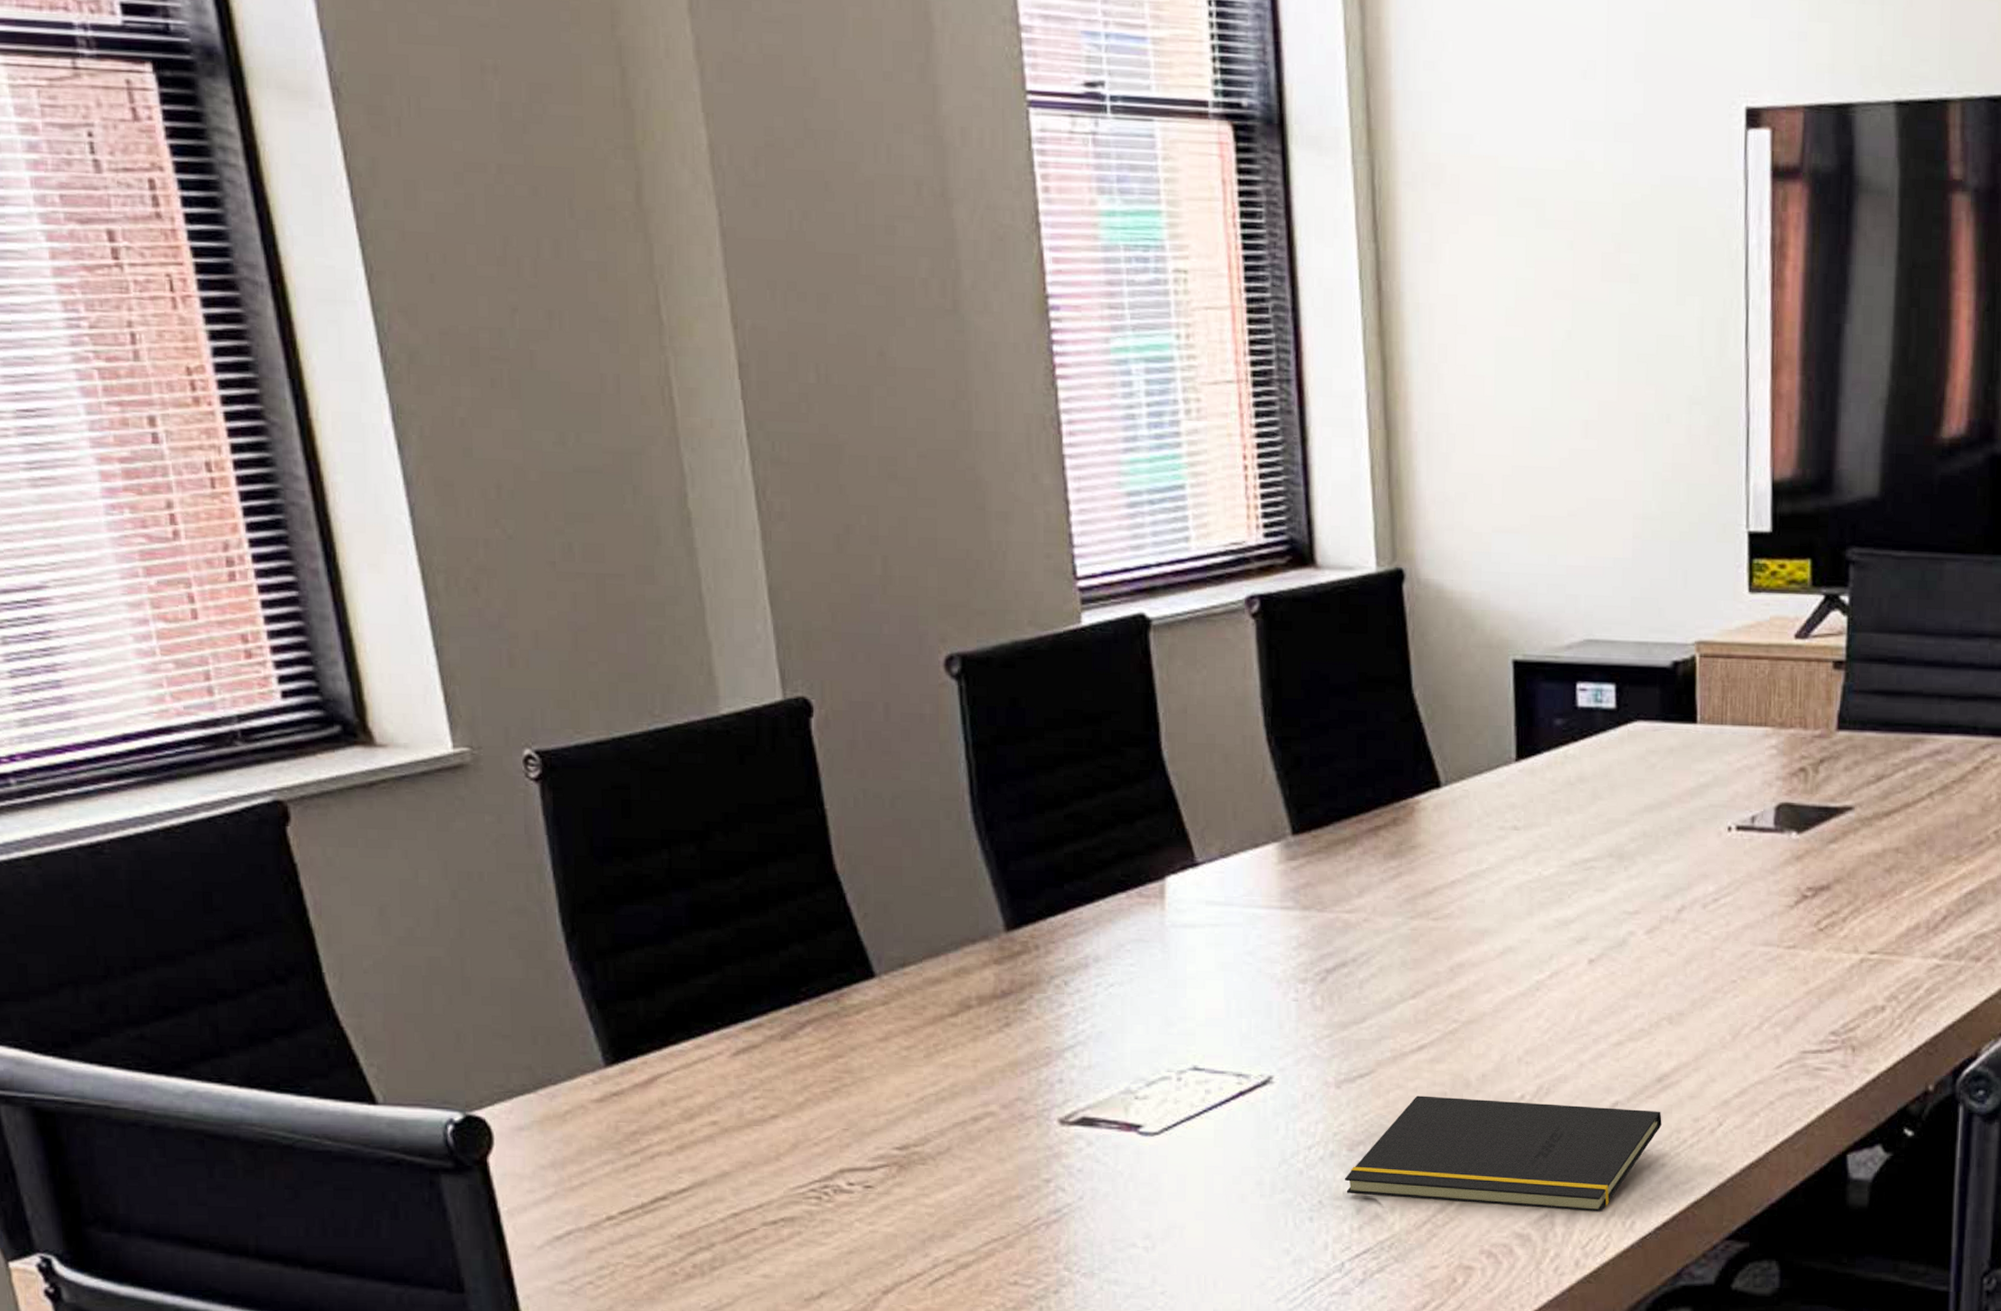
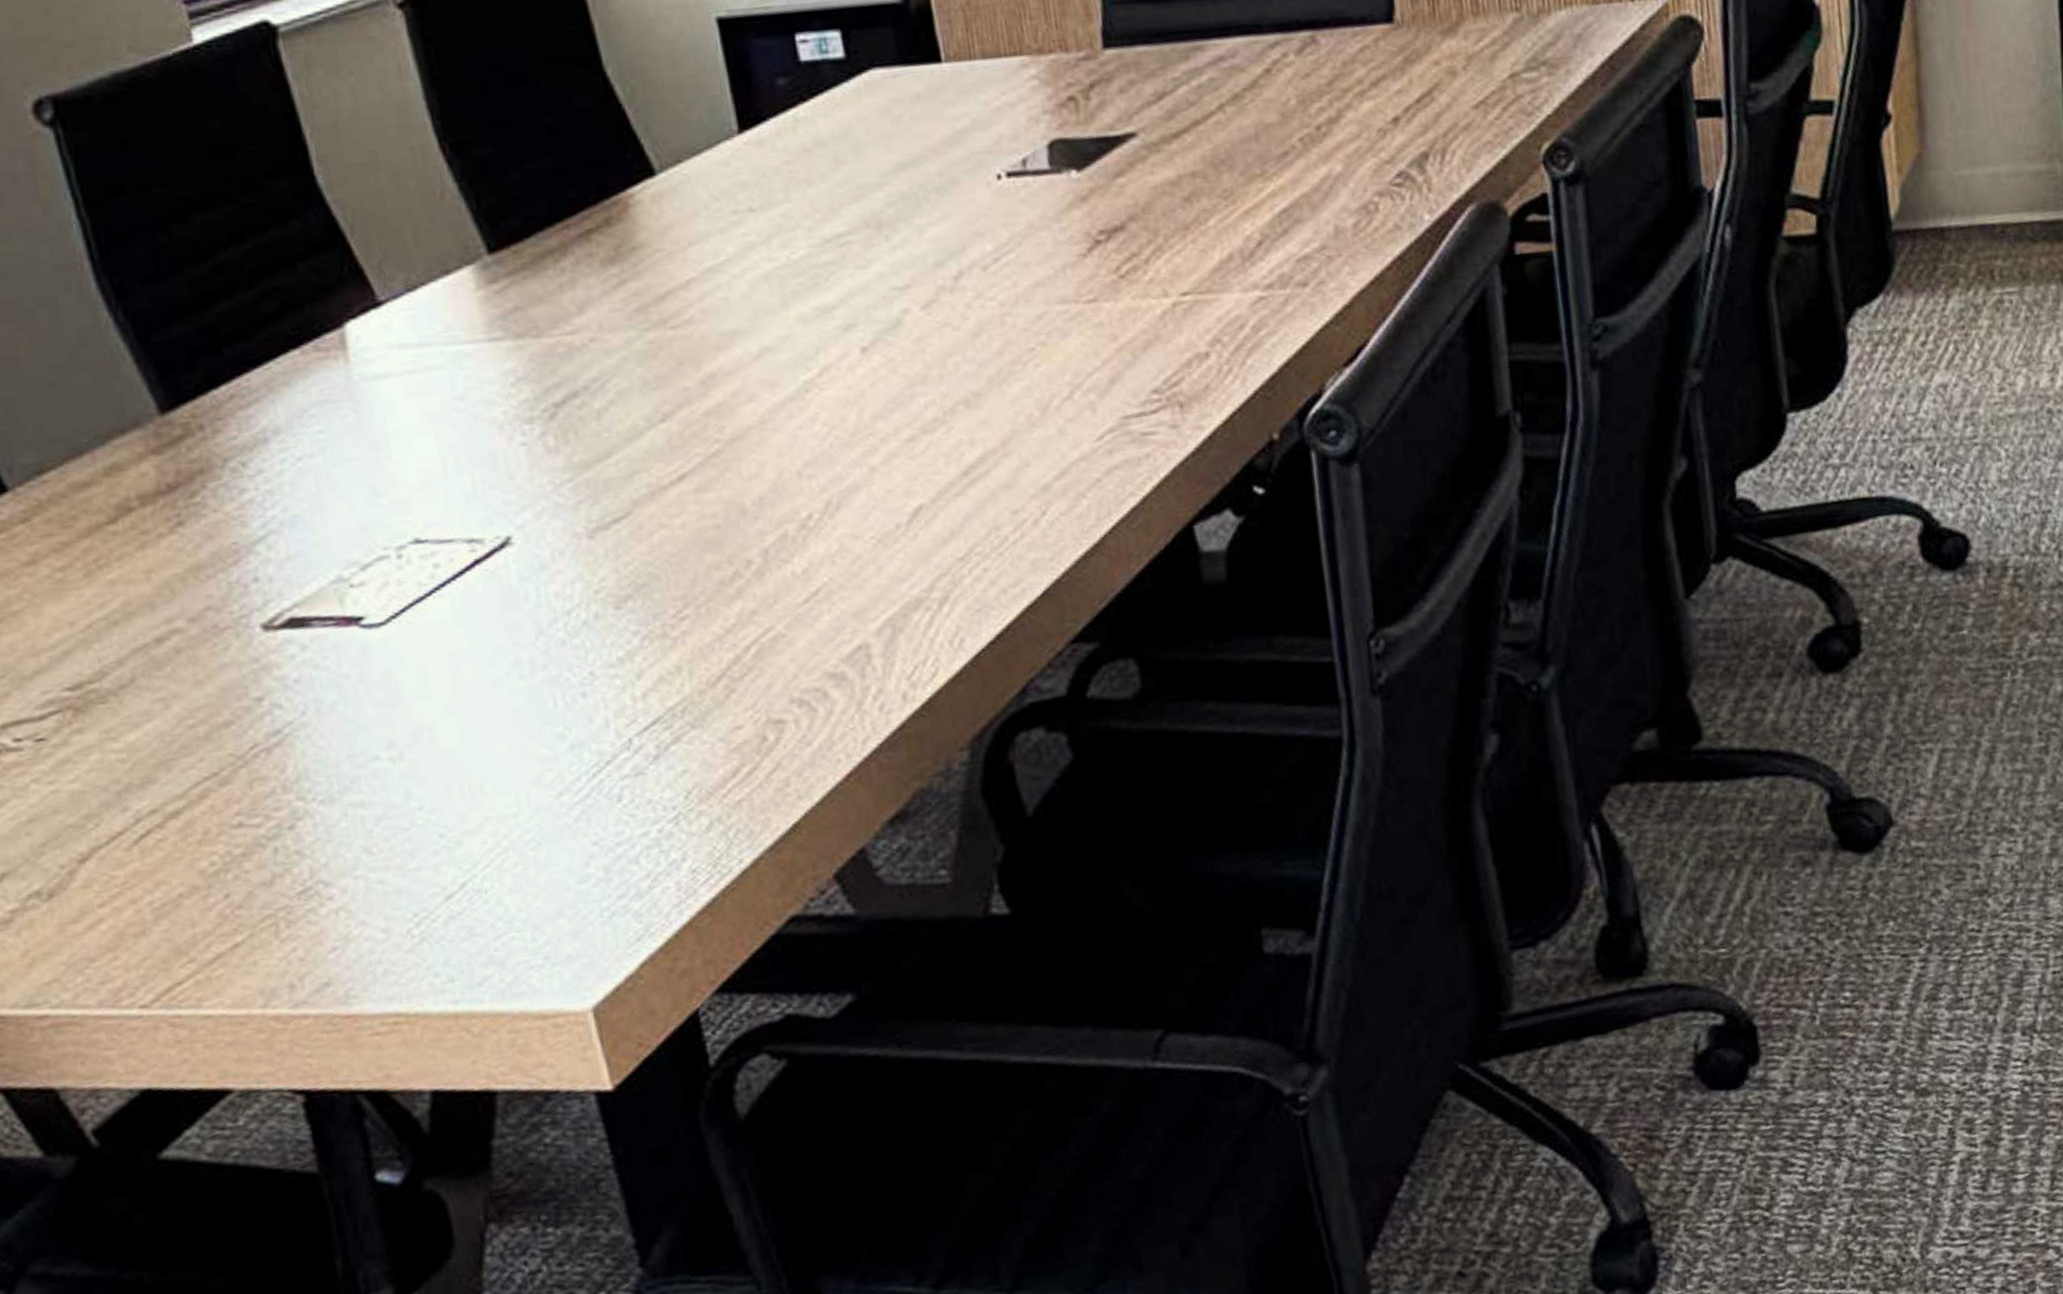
notepad: present [1344,1095,1662,1212] -> none [615,509,977,659]

